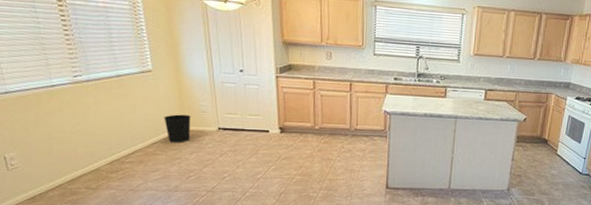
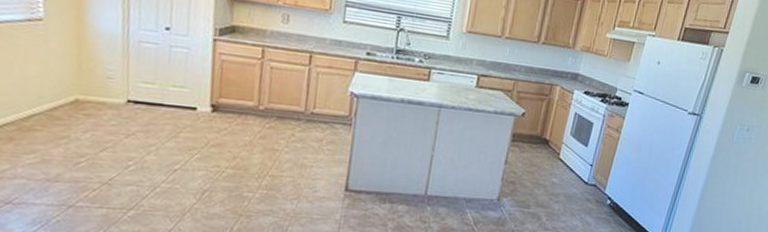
wastebasket: present [164,114,191,143] -> none [51,78,91,117]

